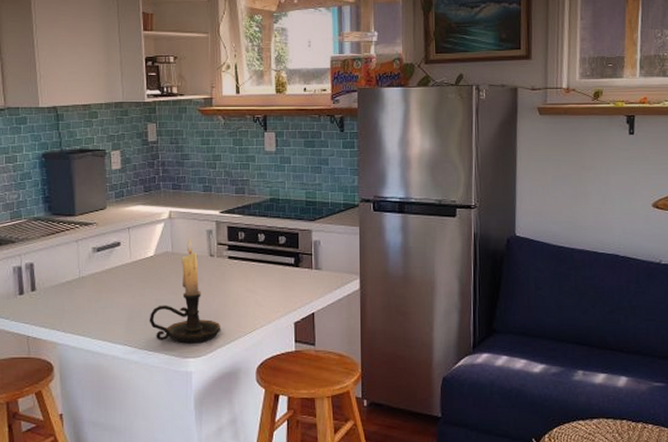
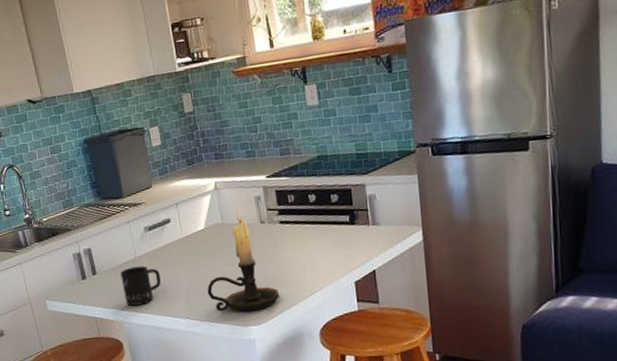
mug: none [61,286,103,327] -> present [120,265,161,306]

